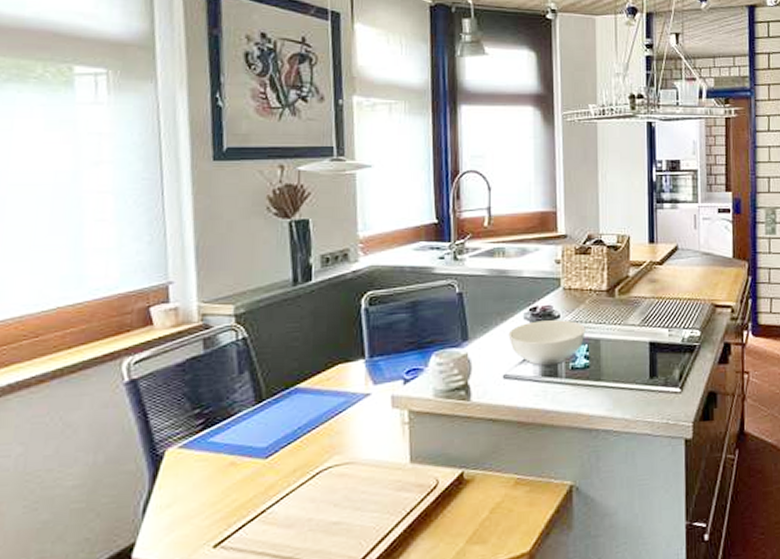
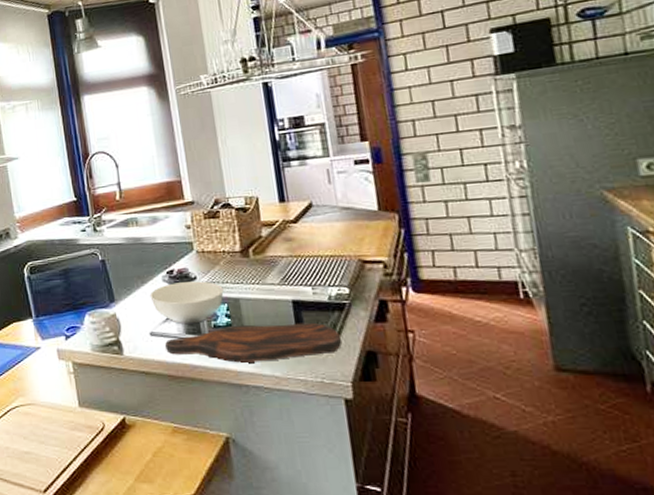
cutting board: none [517,364,688,407] -> present [164,322,341,363]

